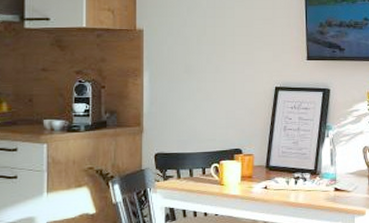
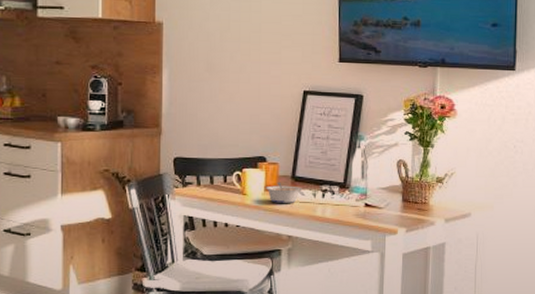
legume: none [242,171,276,191] -> present [265,182,302,203]

